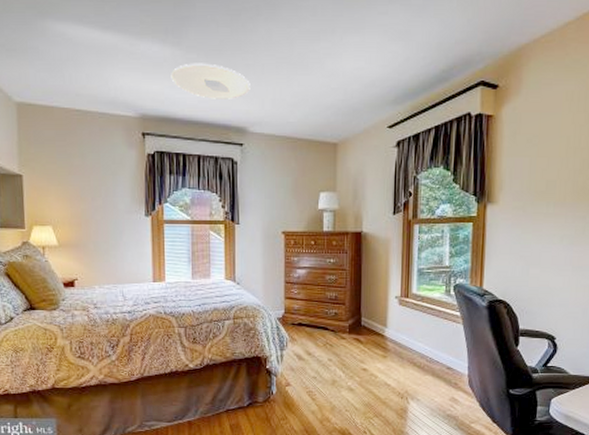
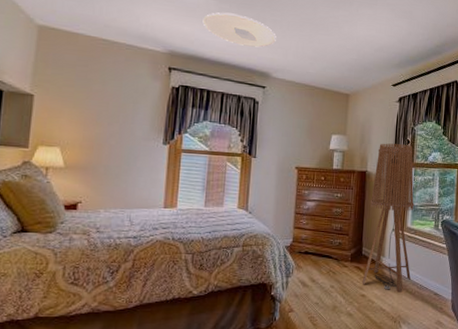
floor lamp: none [362,197,420,366] -> present [362,143,414,292]

